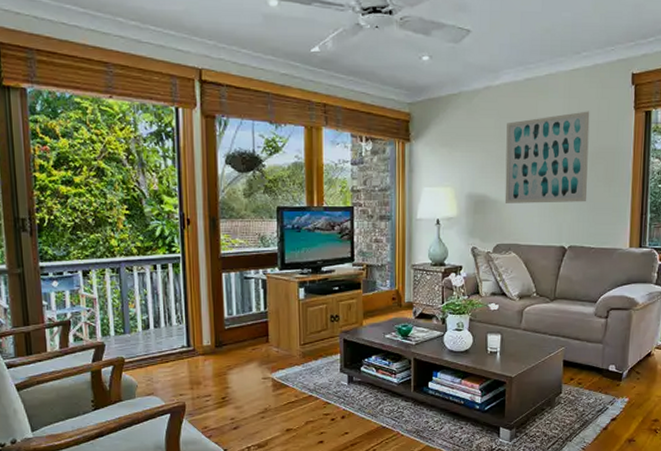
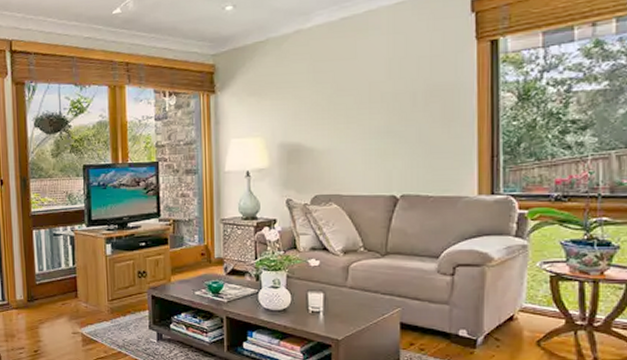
wall art: present [504,111,590,203] -> none [321,46,421,151]

